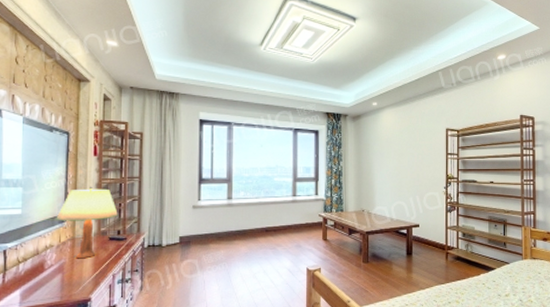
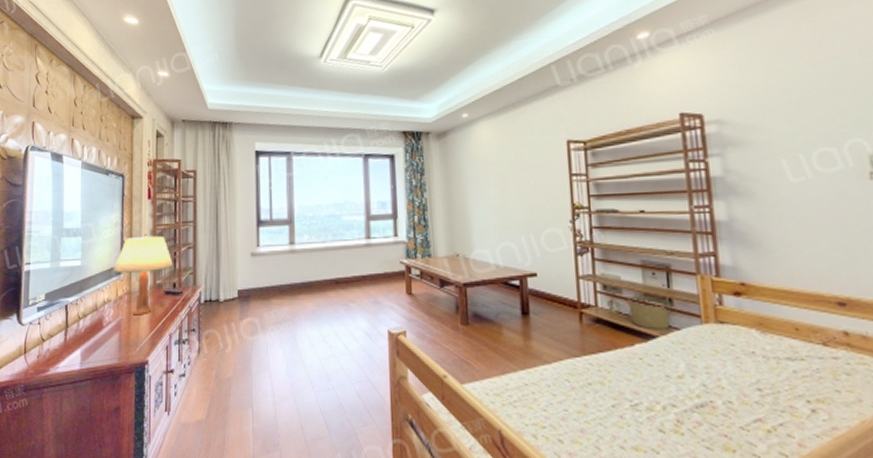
basket: none [478,238,505,265] -> present [628,292,672,331]

